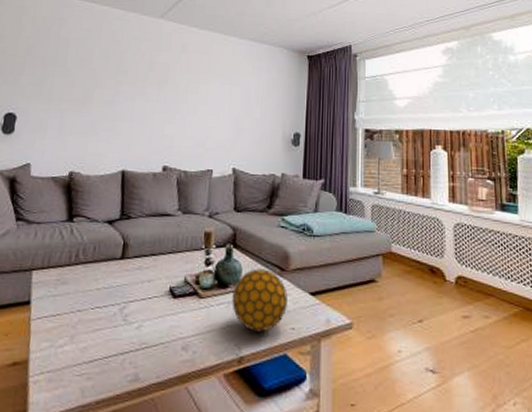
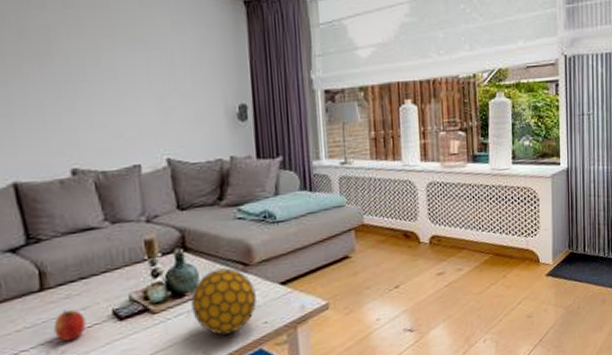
apple: none [123,278,148,307] -> present [54,309,86,342]

